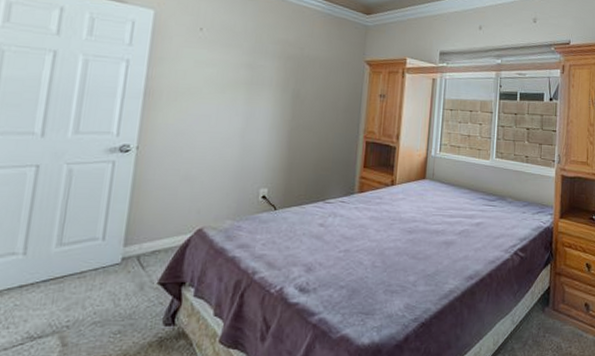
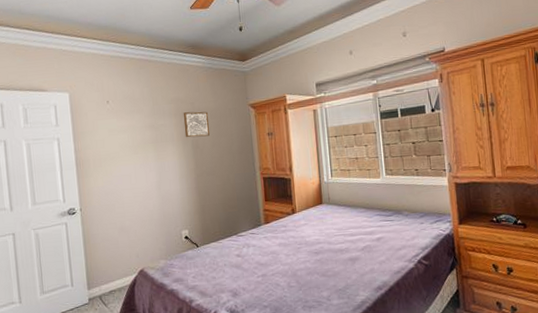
wall art: none [286,57,318,87] -> present [183,111,210,138]

